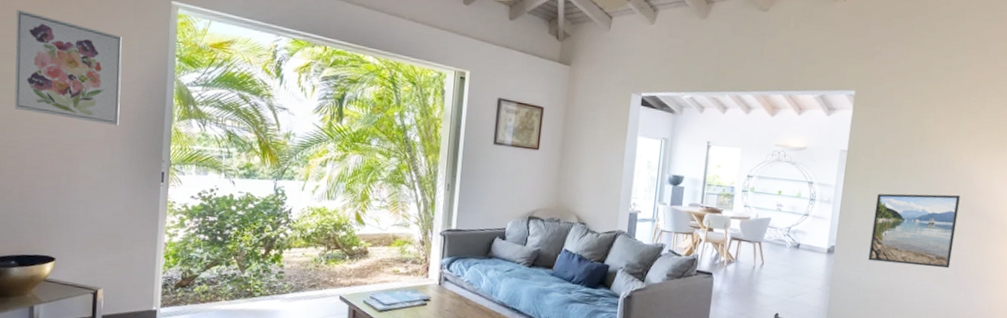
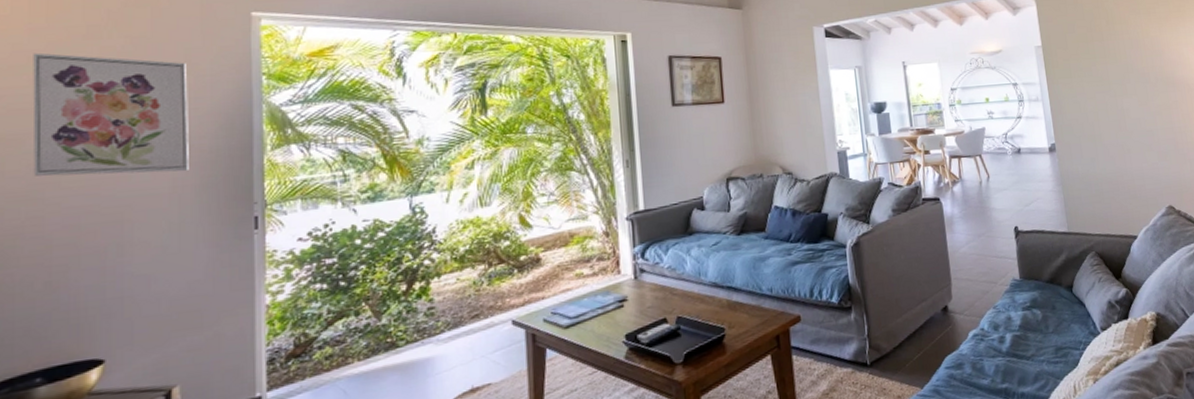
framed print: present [868,193,960,269] -> none [1081,69,1169,151]

